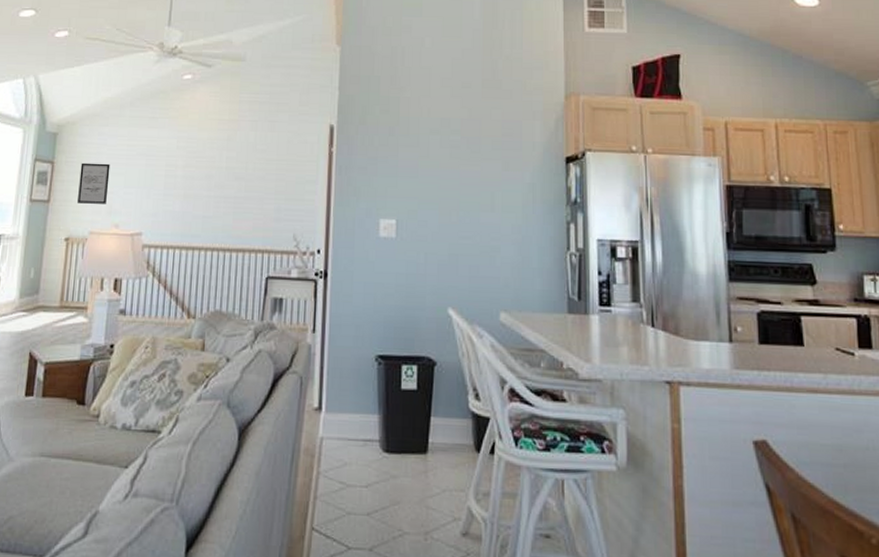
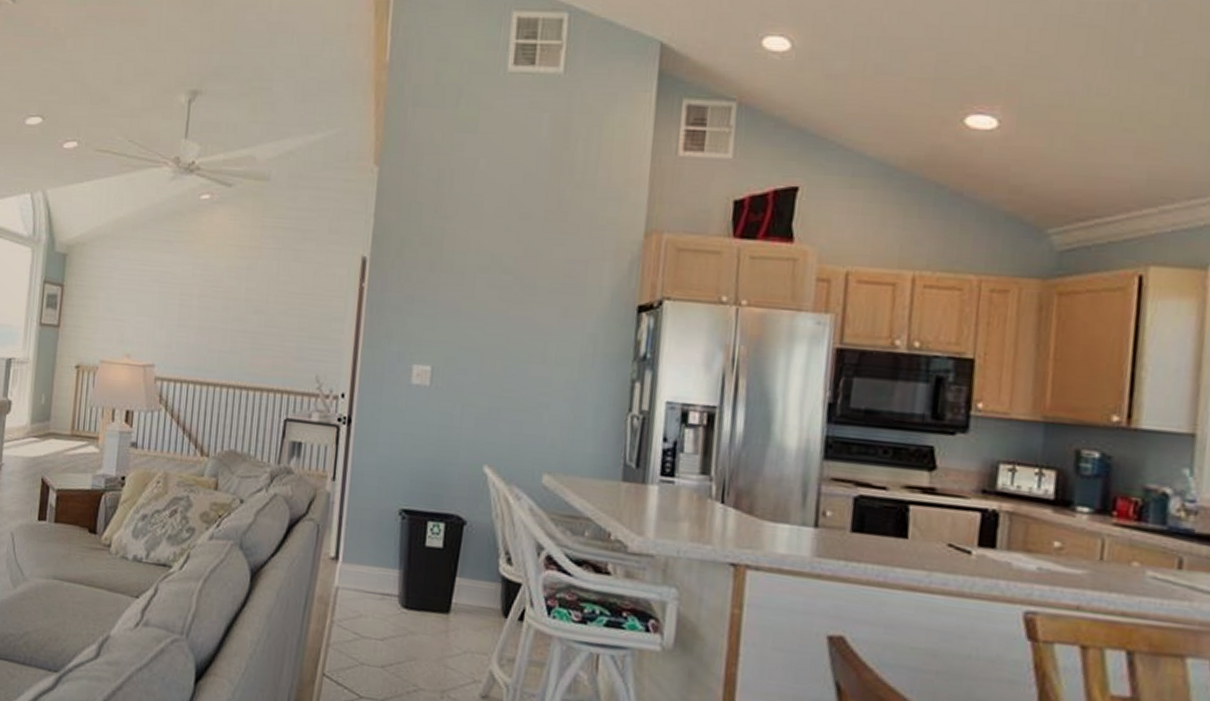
wall art: present [77,162,110,204] -> none [88,287,122,332]

